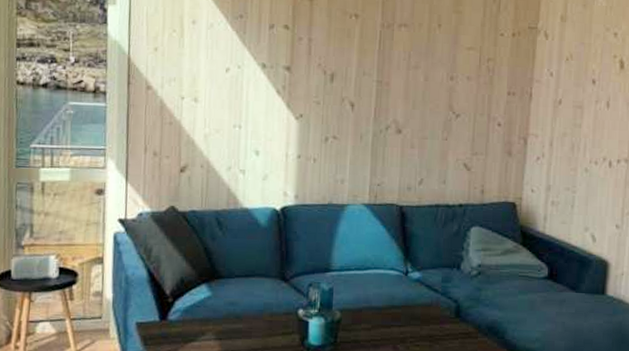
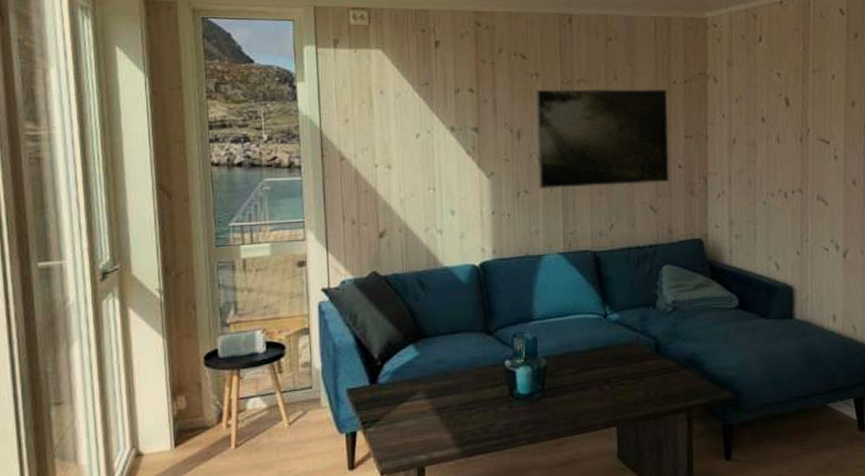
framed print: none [348,31,494,140] -> present [536,88,670,190]

